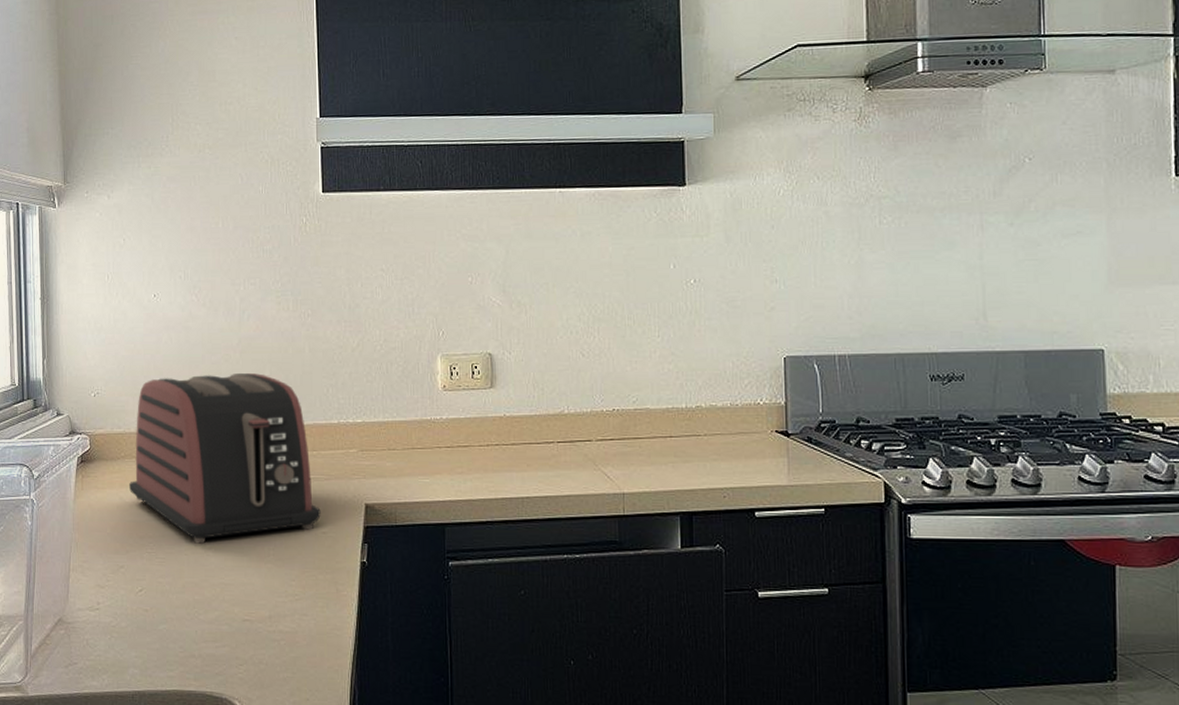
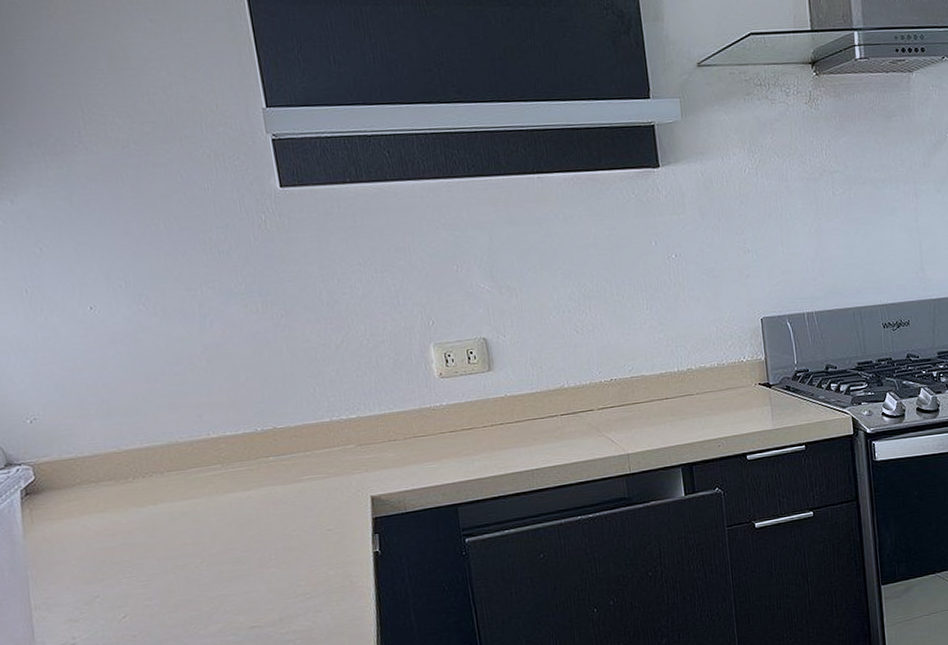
toaster: present [129,373,321,544] -> none [88,380,324,561]

